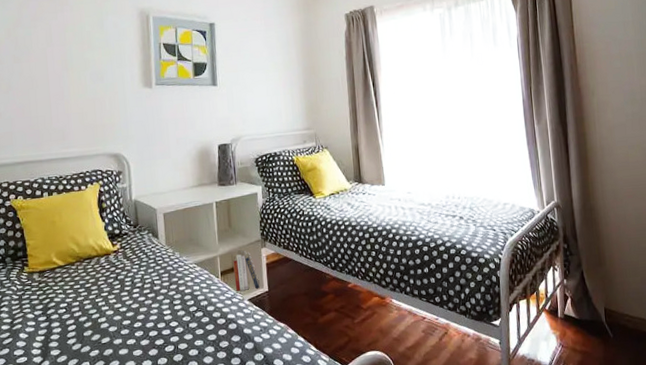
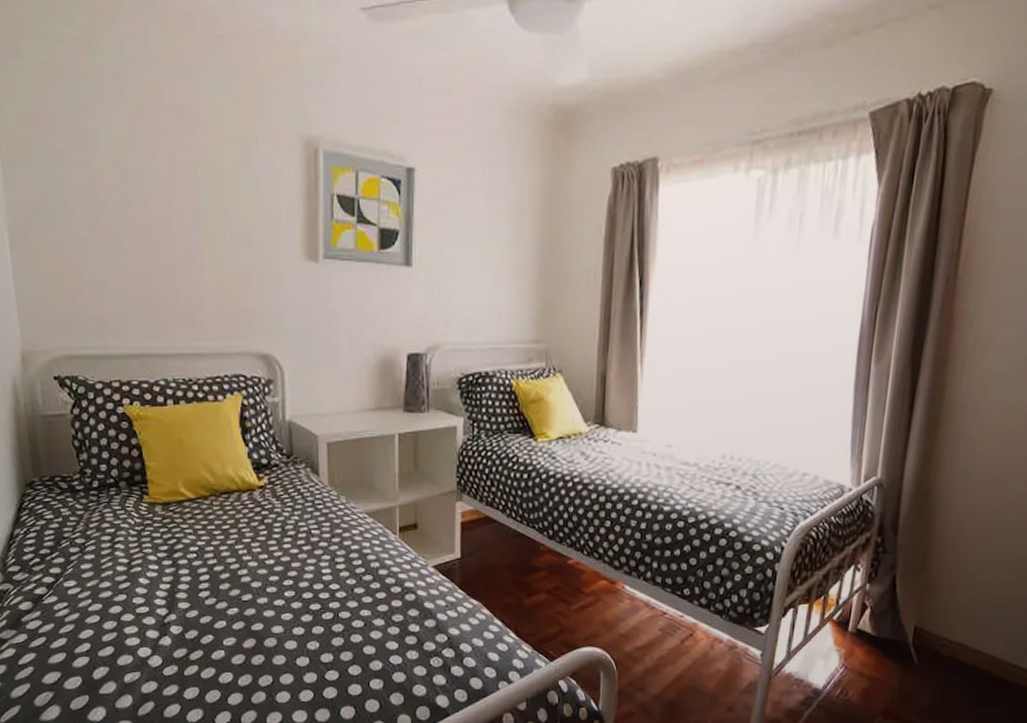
books: present [233,250,260,292] -> none [416,501,450,555]

